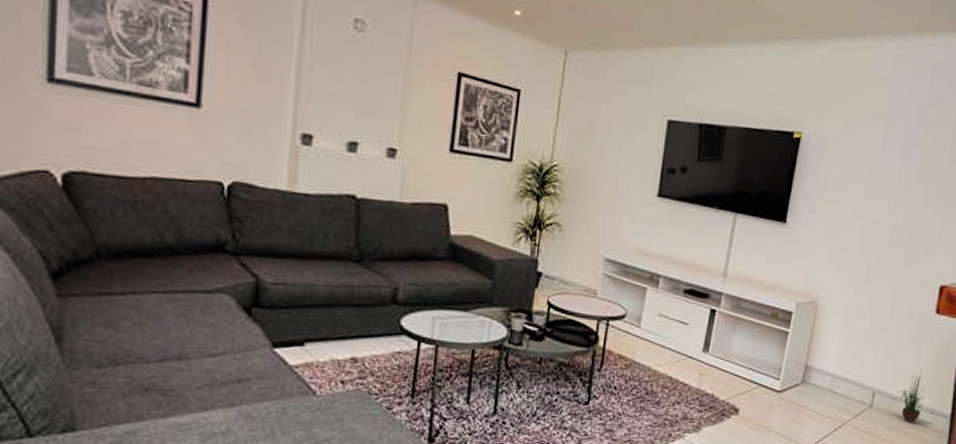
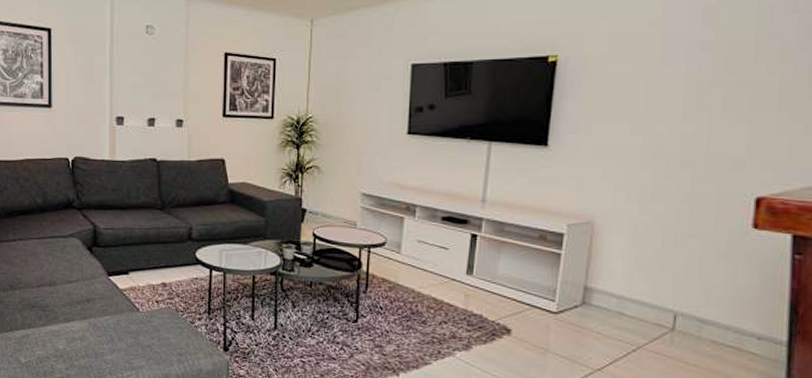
potted plant: present [897,371,925,424] -> none [707,293,746,350]

